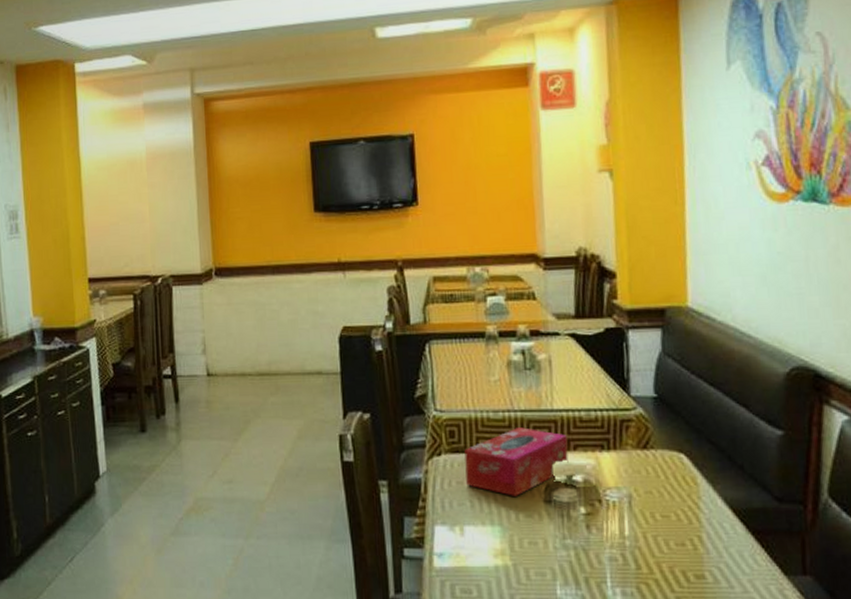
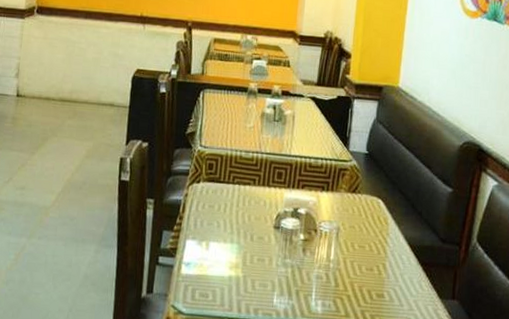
tissue box: present [464,427,569,496] -> none [216,166,298,221]

